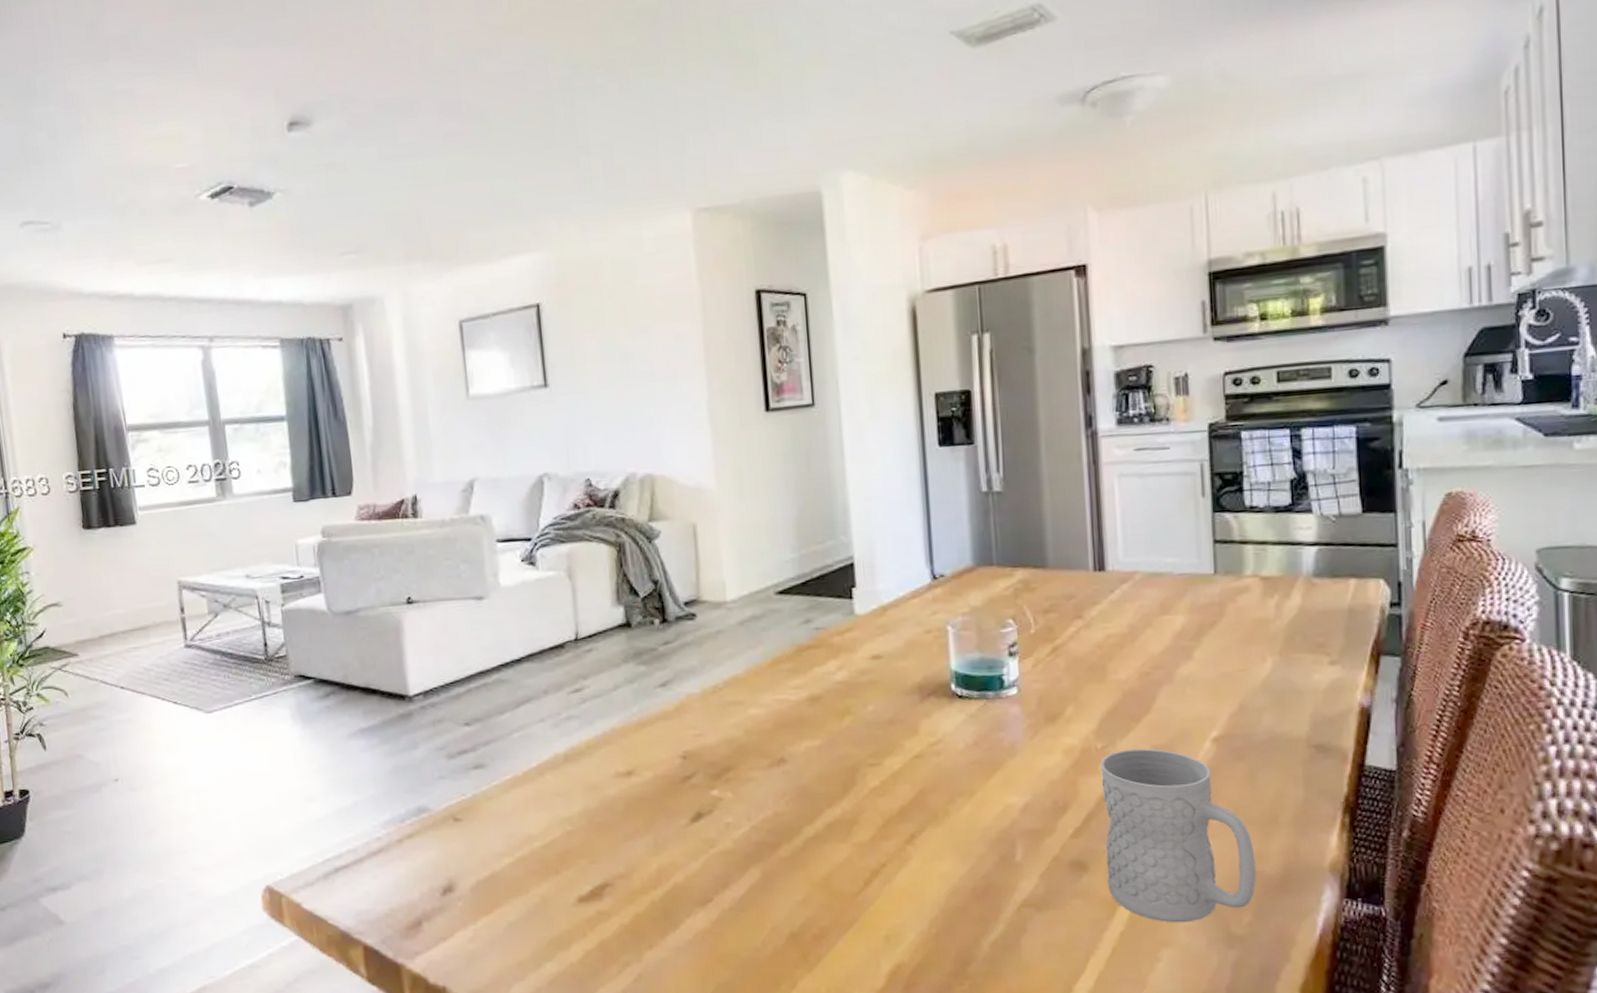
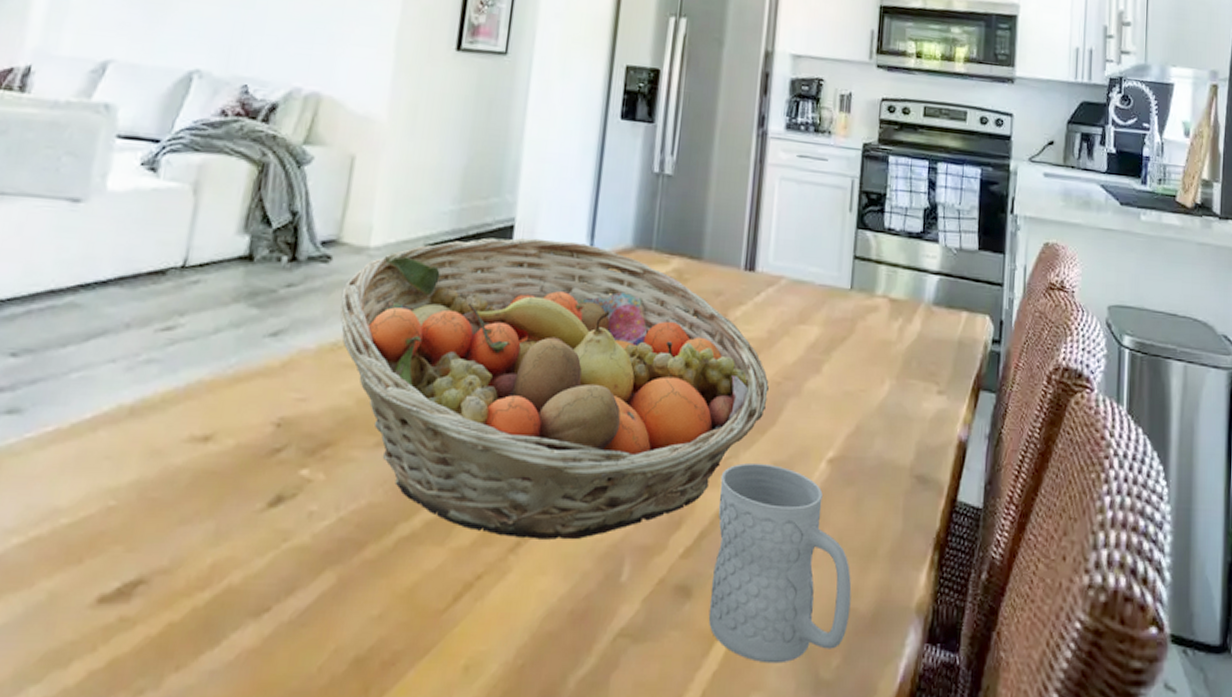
fruit basket: none [711,569,1139,832] -> present [340,237,770,540]

